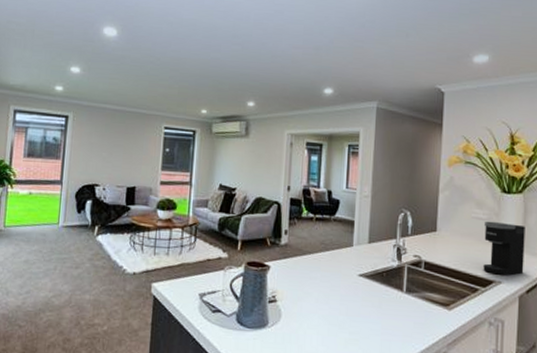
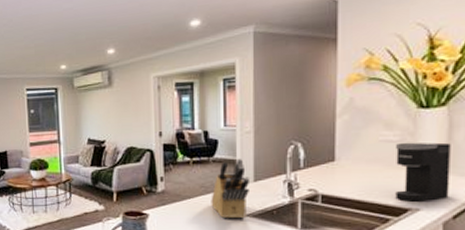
knife block: none [329,219,365,279] -> present [211,158,251,219]

